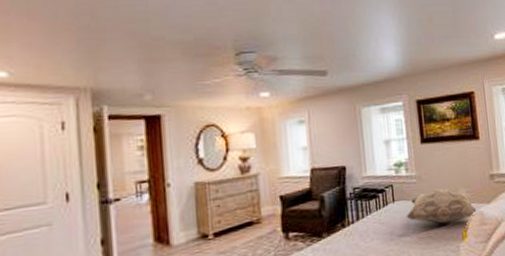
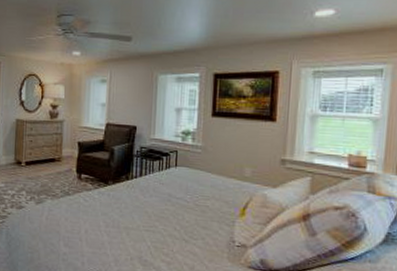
decorative pillow: present [406,188,478,224] -> none [185,163,261,198]

